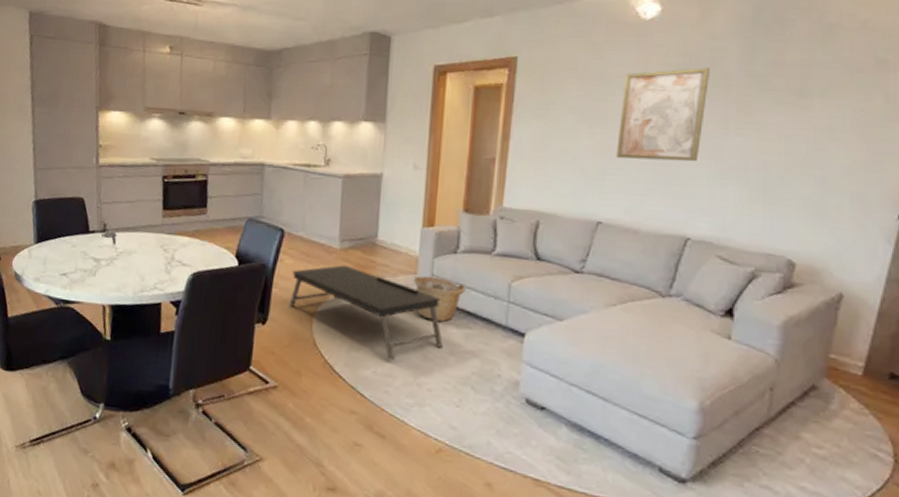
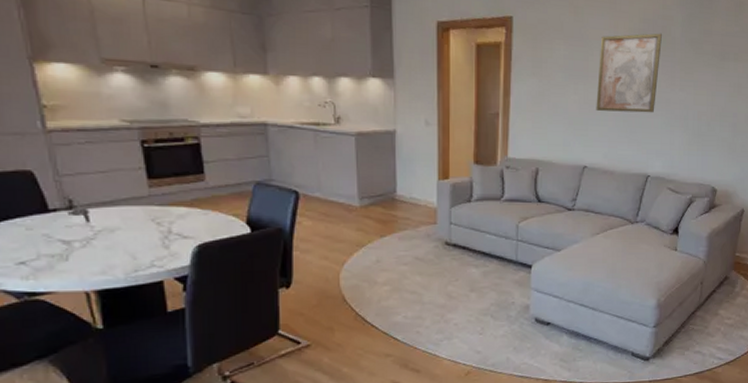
lap desk: present [288,265,443,360] -> none [312,222,464,304]
basket: present [414,275,466,322] -> none [434,224,481,264]

